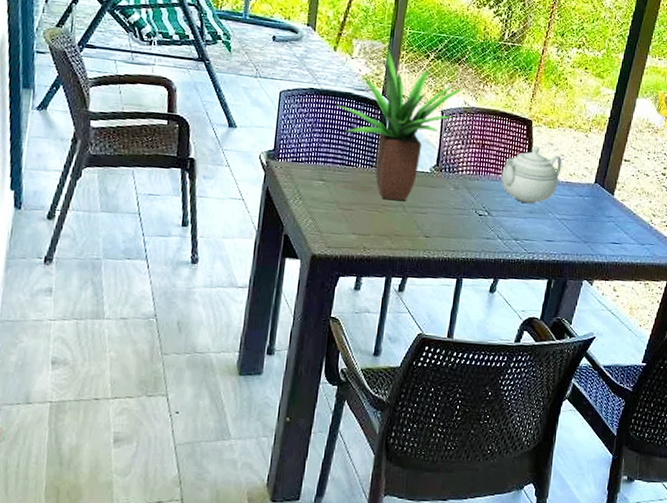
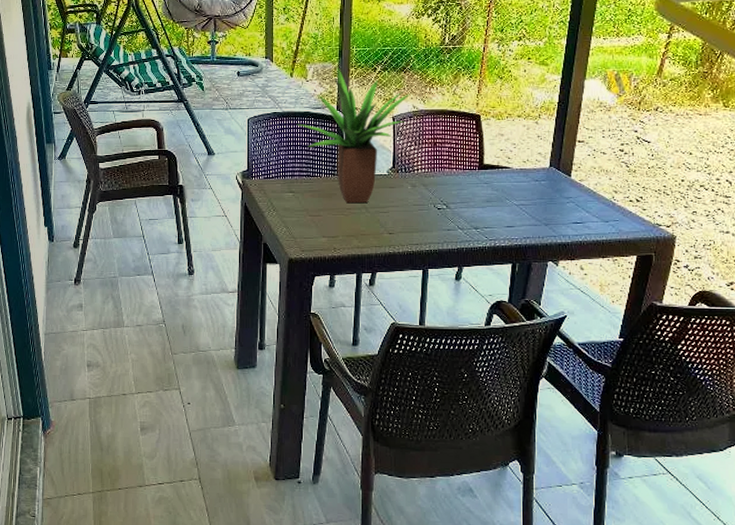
teapot: present [501,145,563,204] -> none [455,138,515,194]

